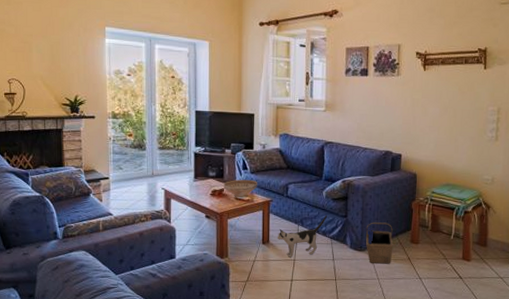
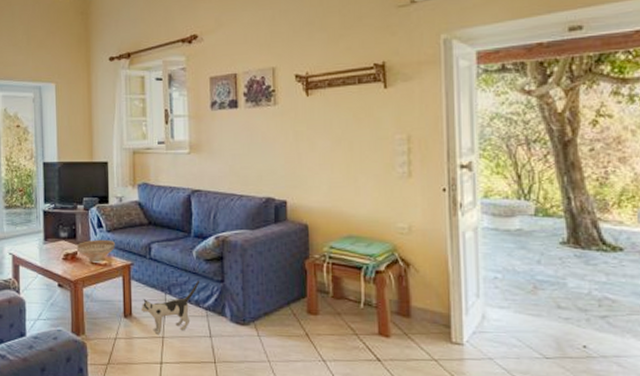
basket: present [366,222,393,264] -> none [248,287,285,342]

